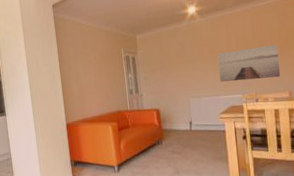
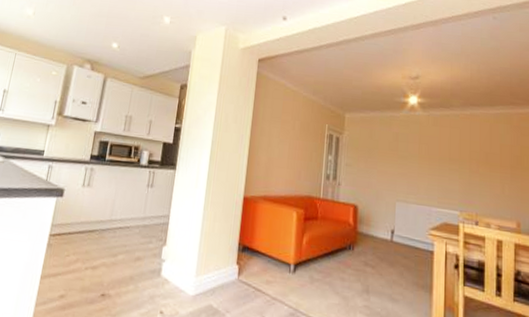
wall art: present [217,44,280,82] -> none [435,156,509,201]

